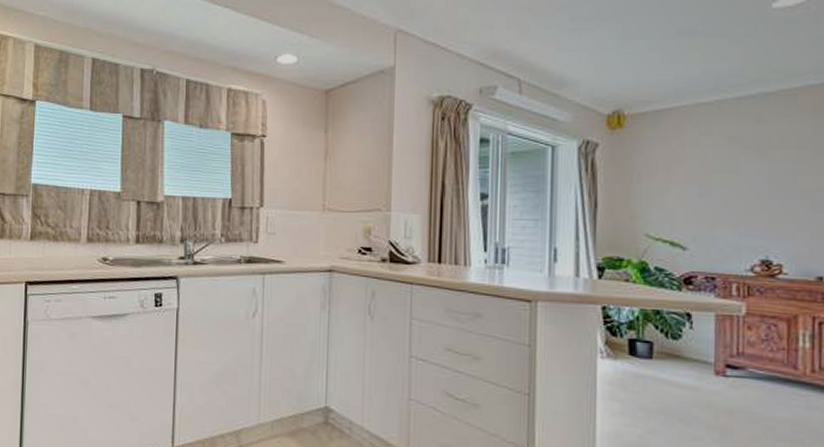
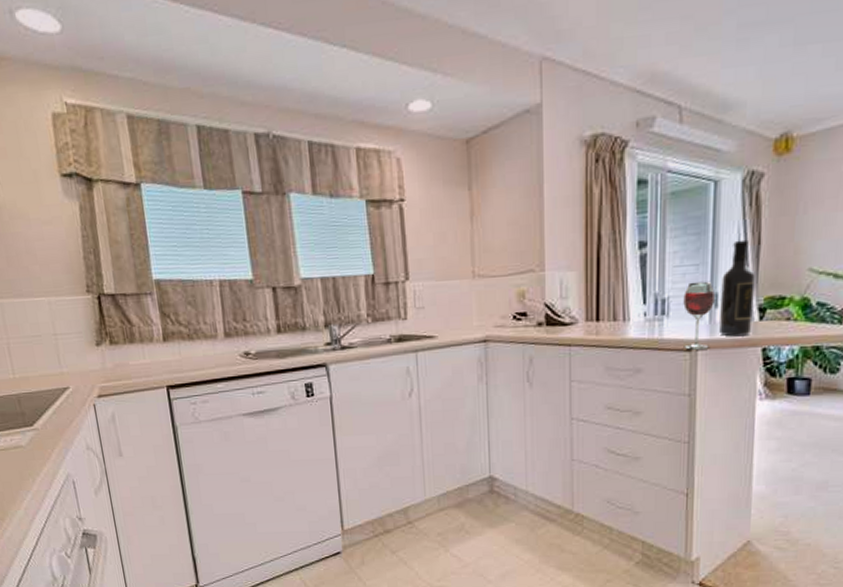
wineglass: none [523,235,554,301] -> present [683,281,715,350]
wine bottle: none [559,201,593,293] -> present [719,239,755,337]

